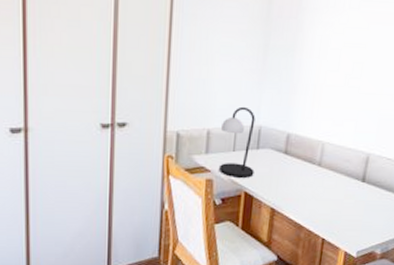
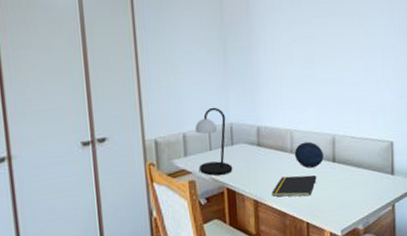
notepad: none [290,189,342,213] -> present [271,174,317,197]
decorative orb: none [322,156,354,185] -> present [294,141,324,168]

